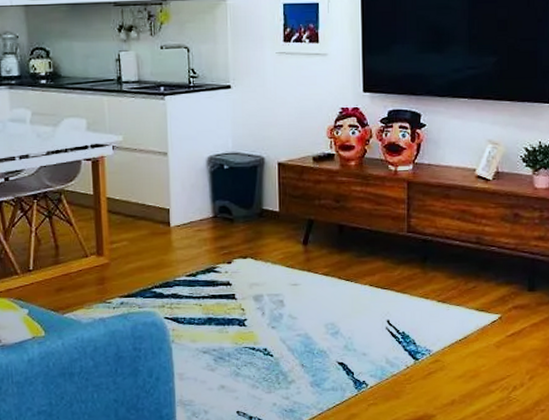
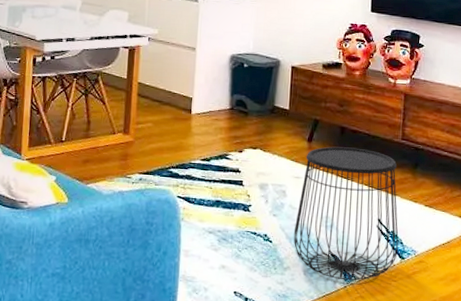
side table: none [296,246,411,388] -> present [293,146,399,281]

